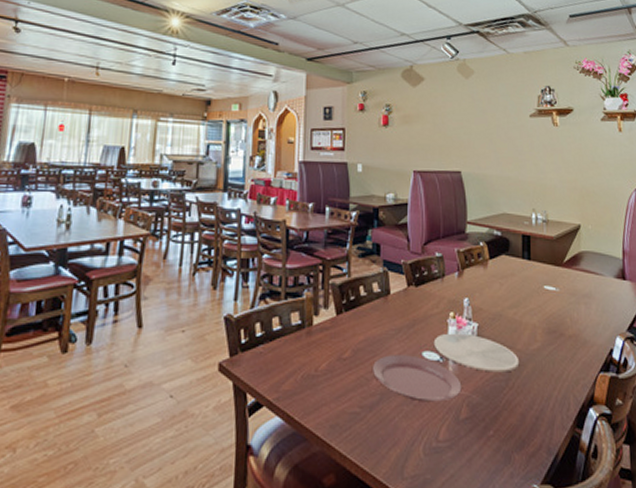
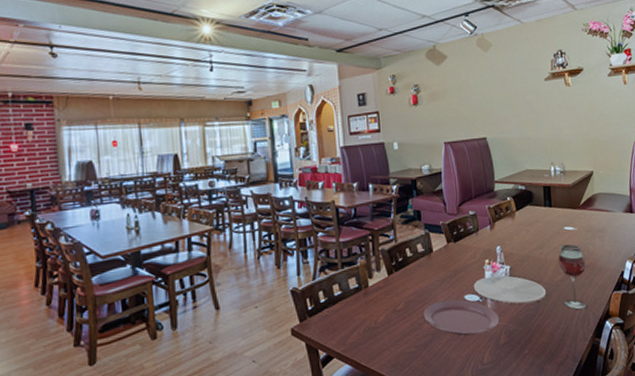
wineglass: none [535,306,568,389] -> present [558,244,587,310]

